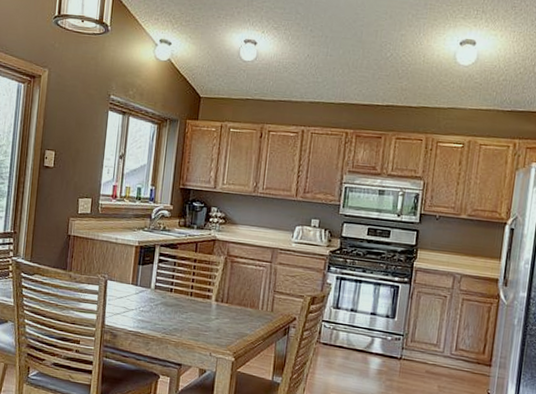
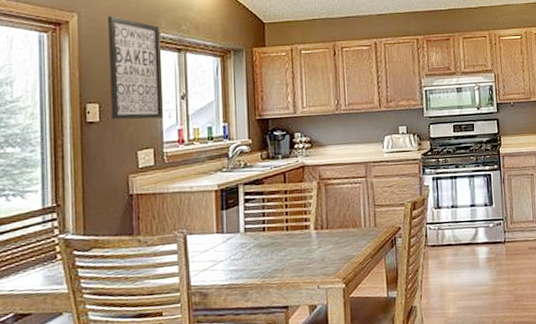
wall art: none [63,74,111,173] -> present [108,16,163,120]

